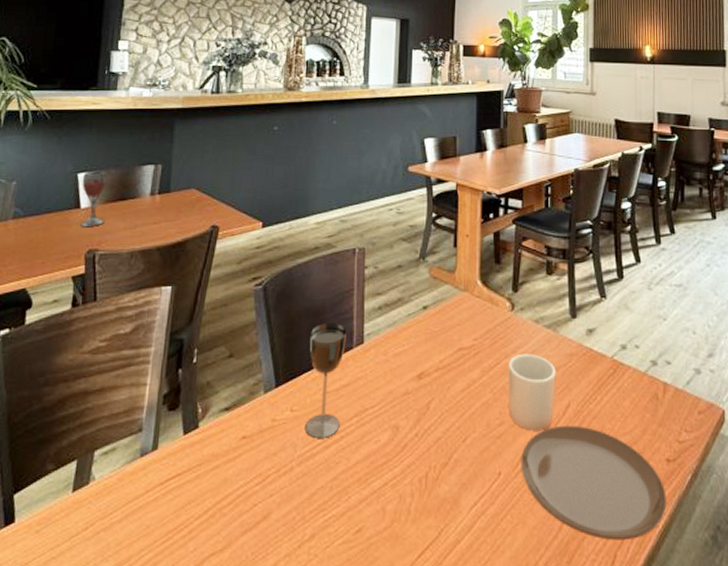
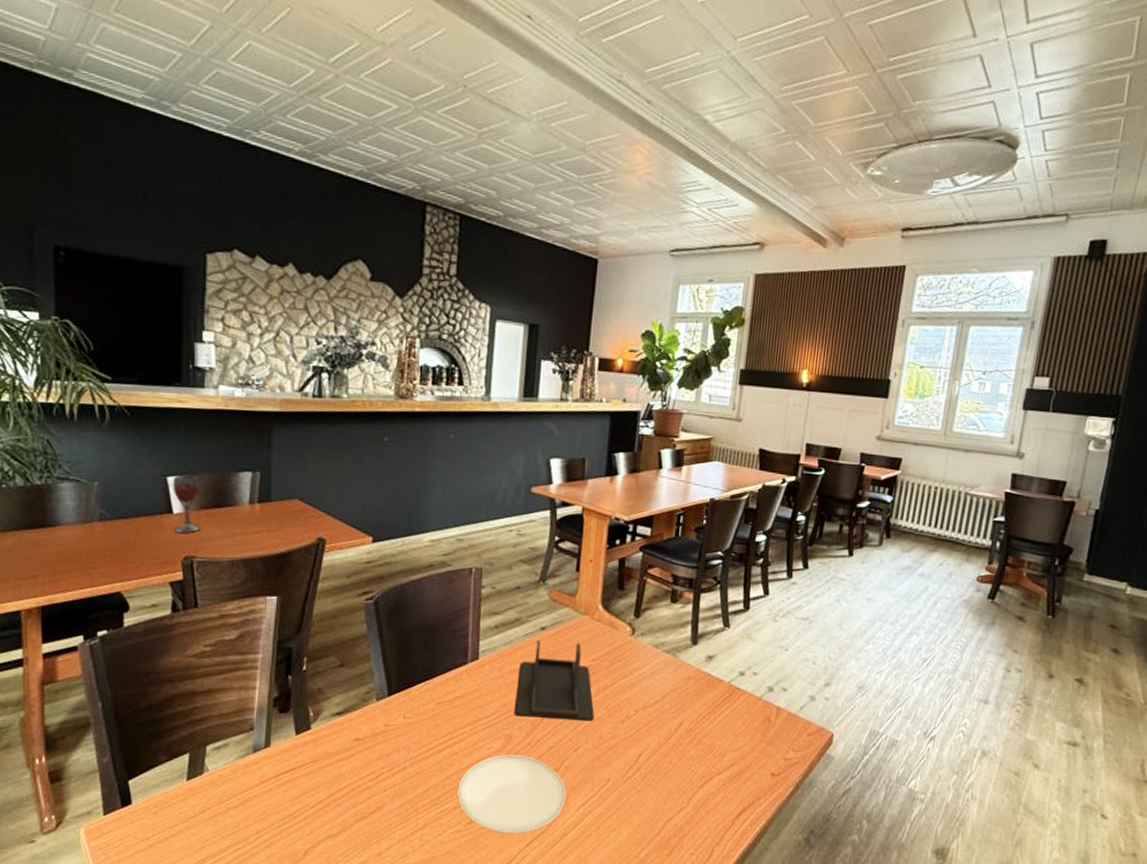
wine glass: present [305,322,346,438] -> none [418,638,461,743]
plate: none [345,448,457,542] -> present [458,754,566,834]
napkin holder: none [400,319,480,407] -> present [514,639,594,721]
mug: present [507,353,556,431] -> none [621,675,672,745]
plate: present [521,425,667,541] -> none [630,741,767,839]

